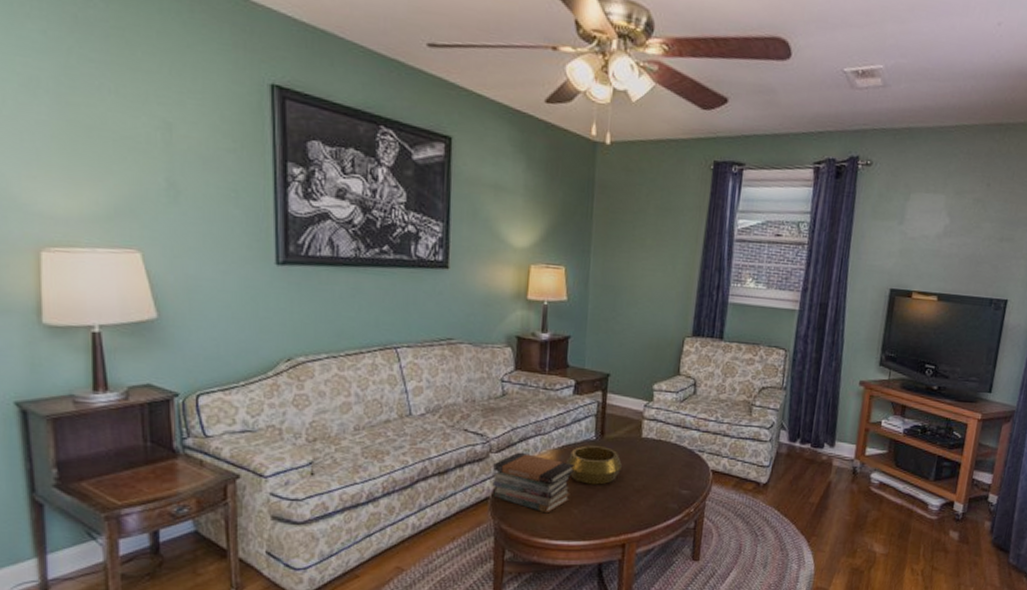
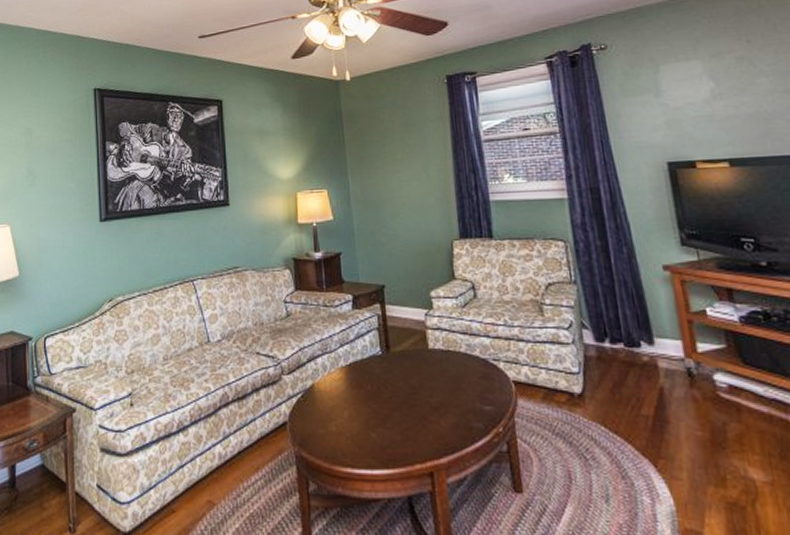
book stack: present [492,452,574,514] -> none [287,372,366,438]
decorative bowl: present [567,445,622,485] -> none [357,361,414,404]

